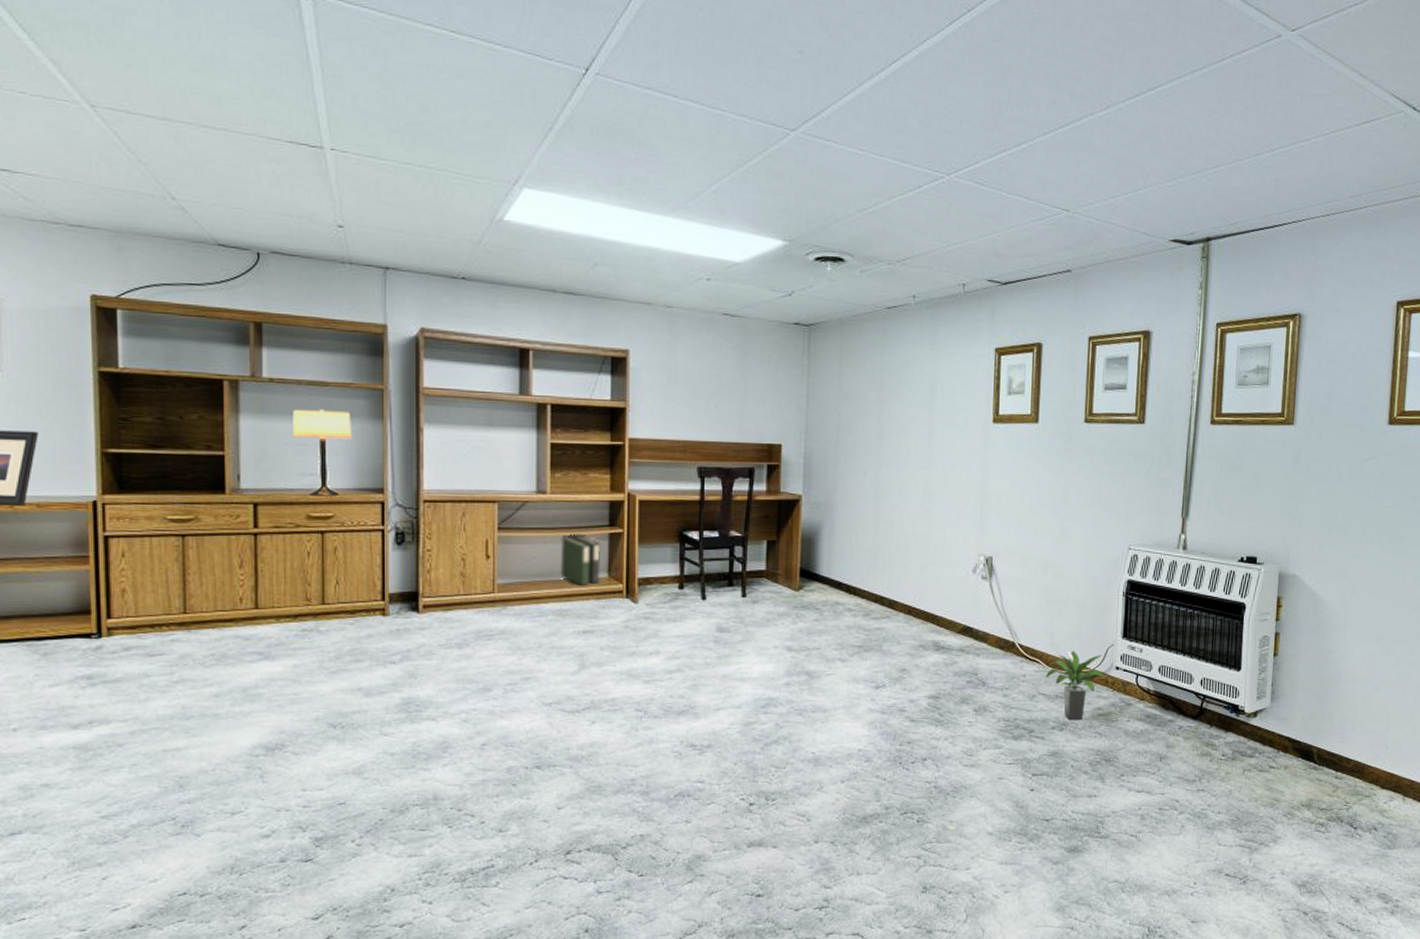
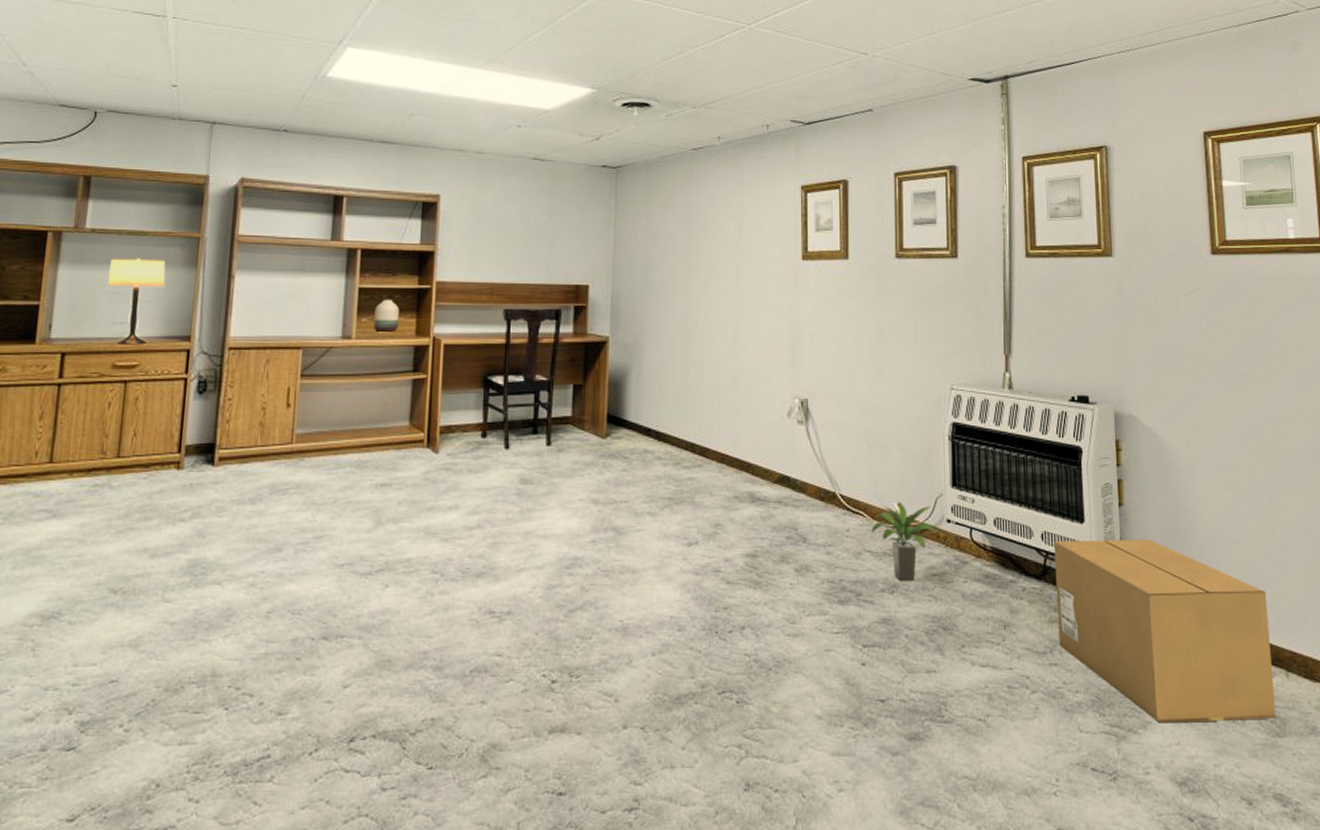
binder: present [561,535,602,587] -> none [361,382,404,436]
vase: none [568,455,593,489] -> present [373,299,399,333]
box: none [1208,685,1396,838] -> present [1054,539,1276,723]

